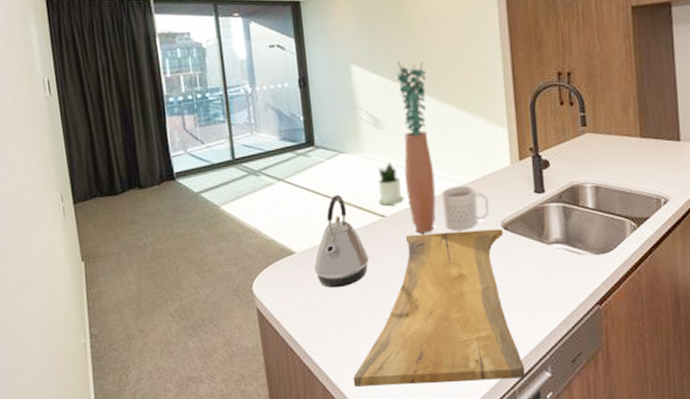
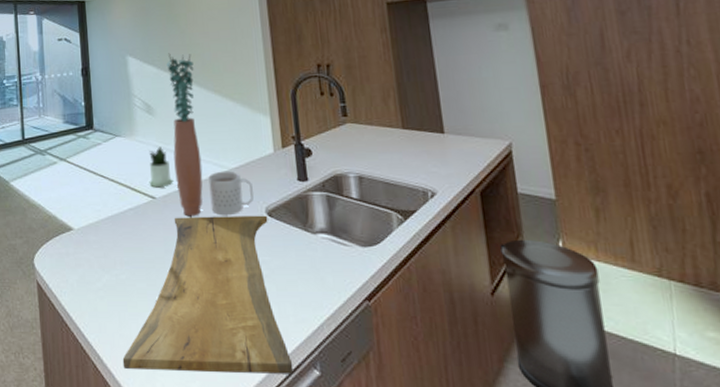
kettle: present [314,194,370,288] -> none [89,175,140,266]

